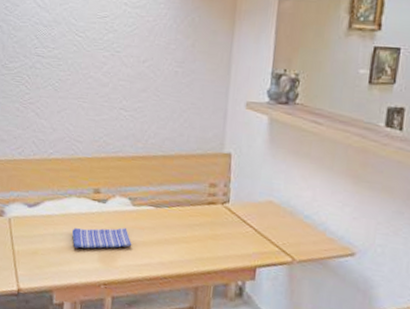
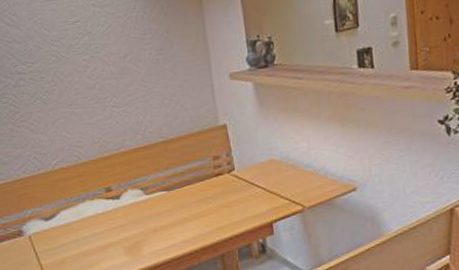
dish towel: present [71,227,132,249] -> none [93,218,154,248]

